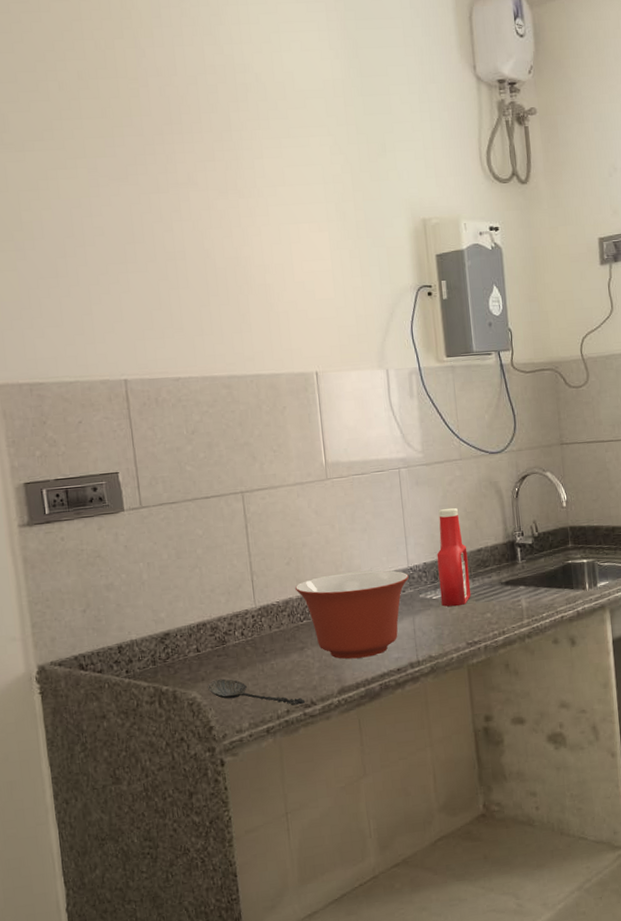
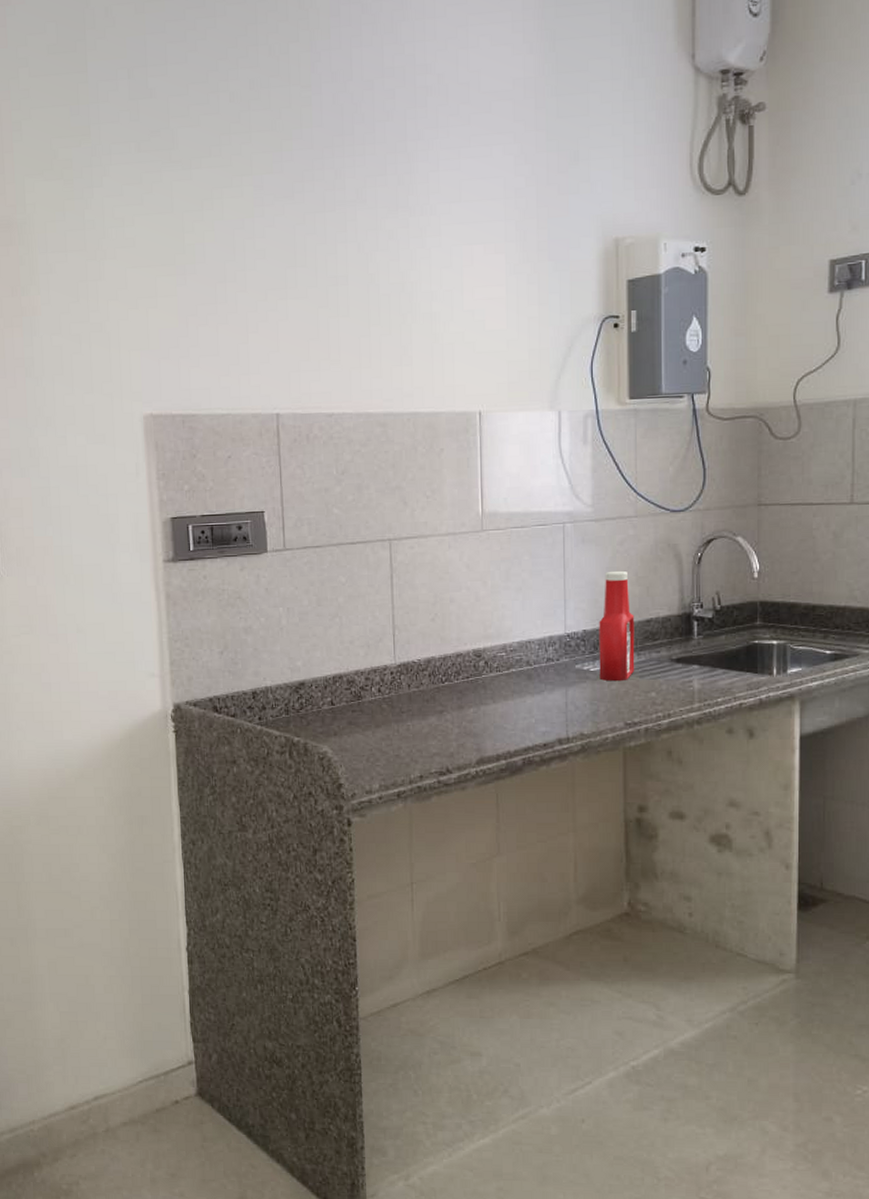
spoon: present [208,679,305,706] -> none [340,735,440,772]
mixing bowl: present [294,570,409,659] -> none [438,634,565,728]

